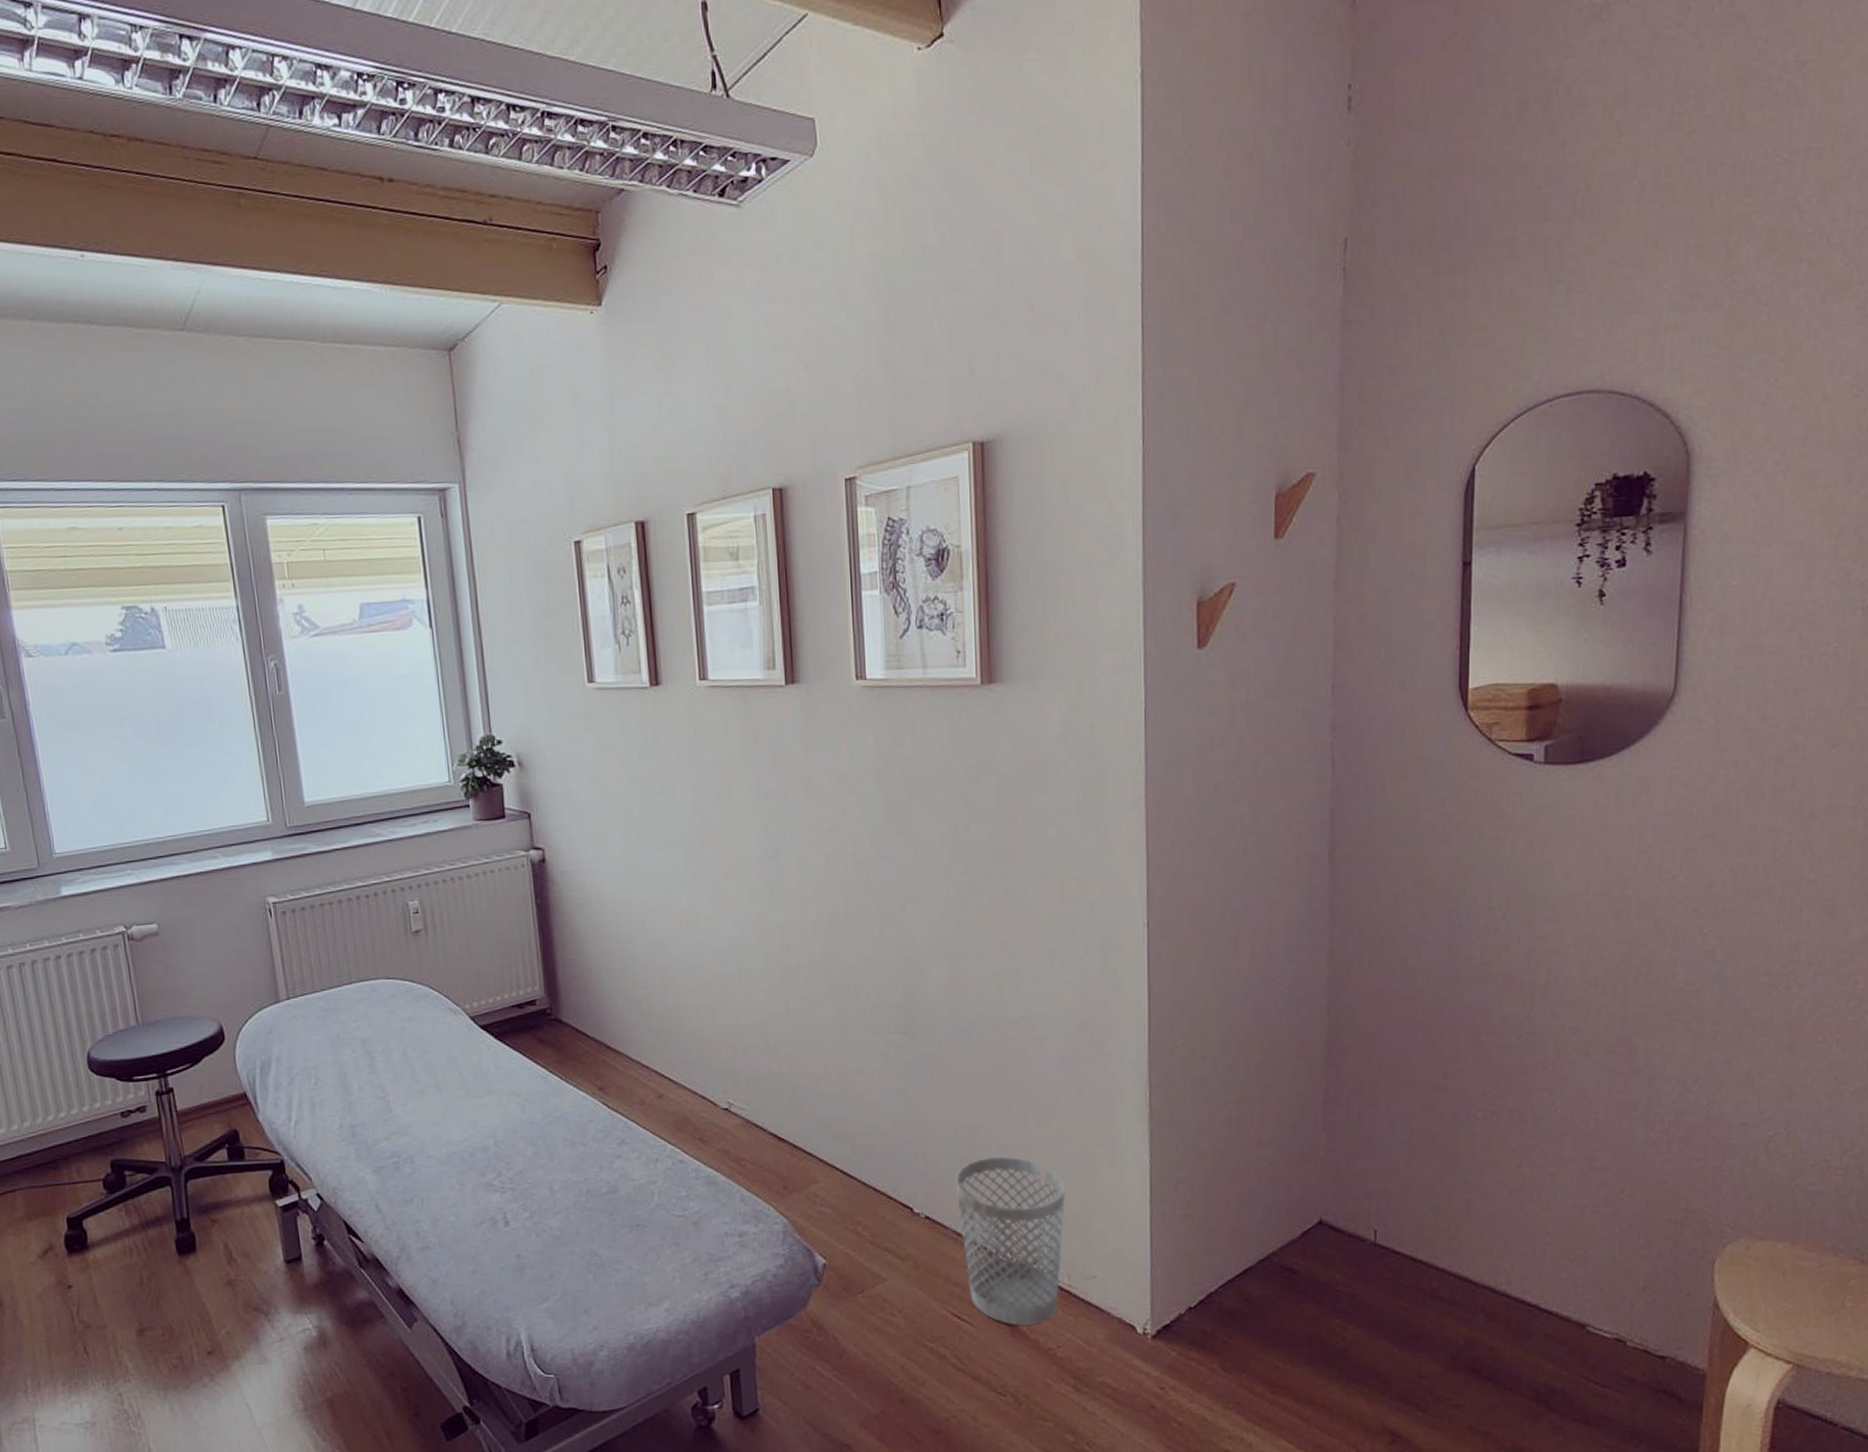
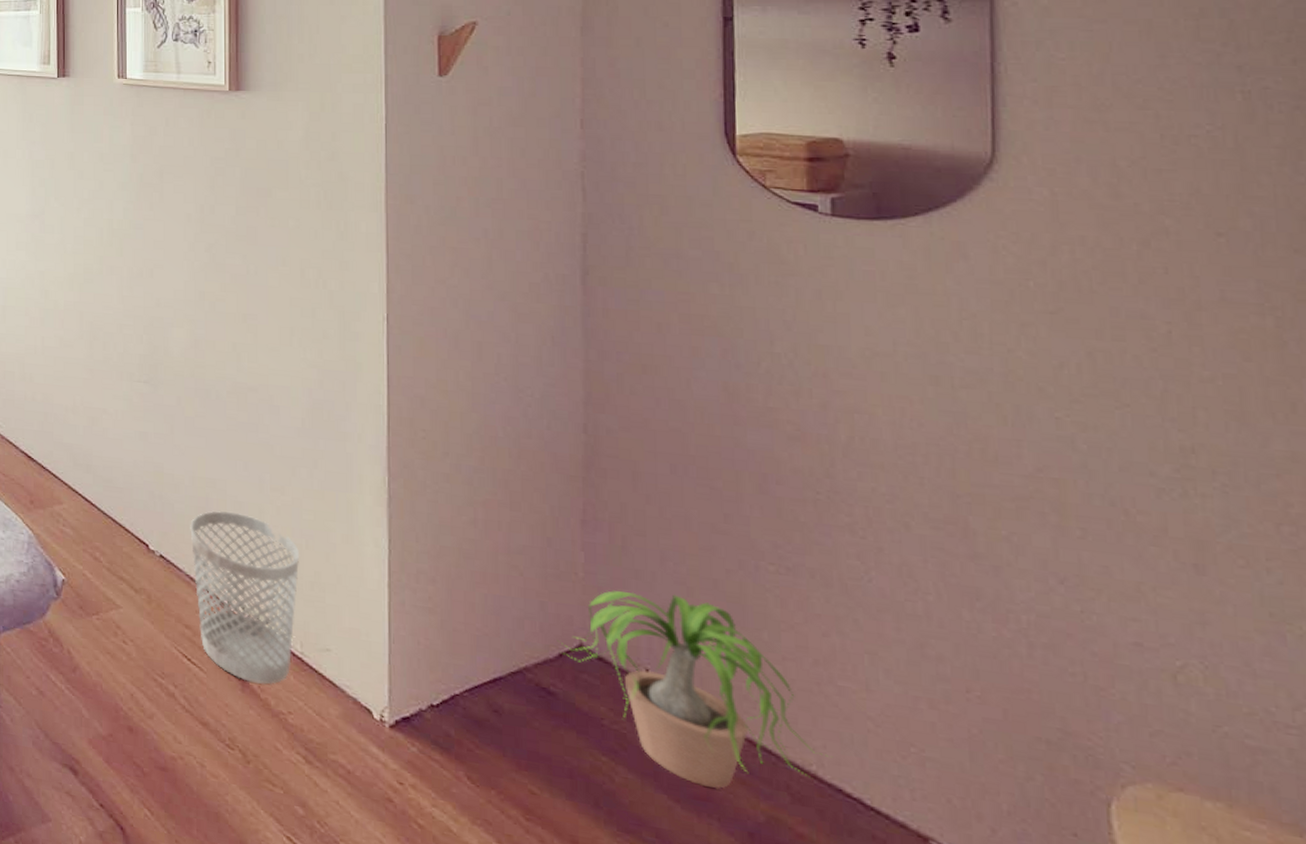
potted plant: none [1300,1155,1519,1325] -> present [557,590,834,790]

